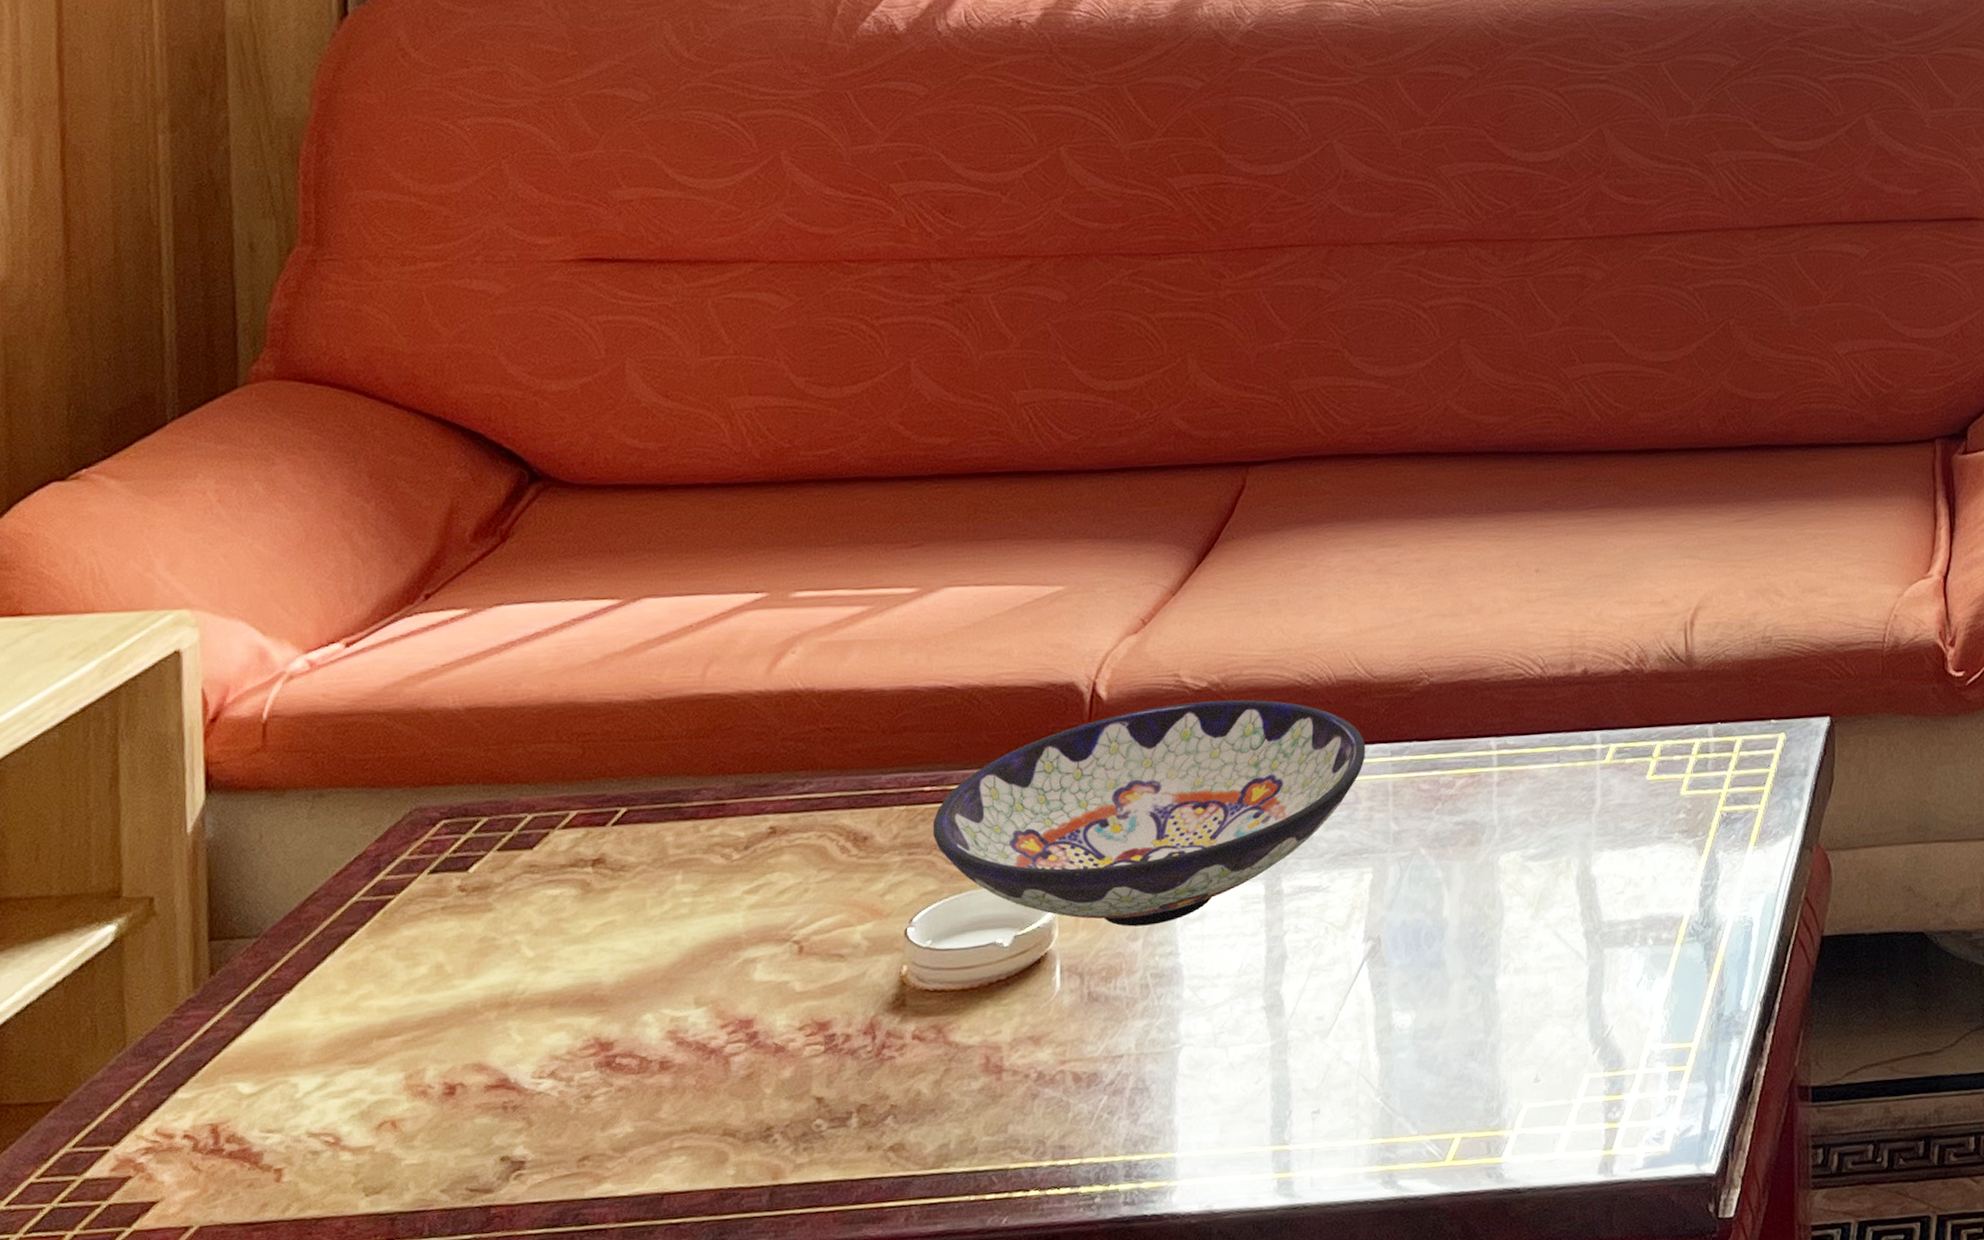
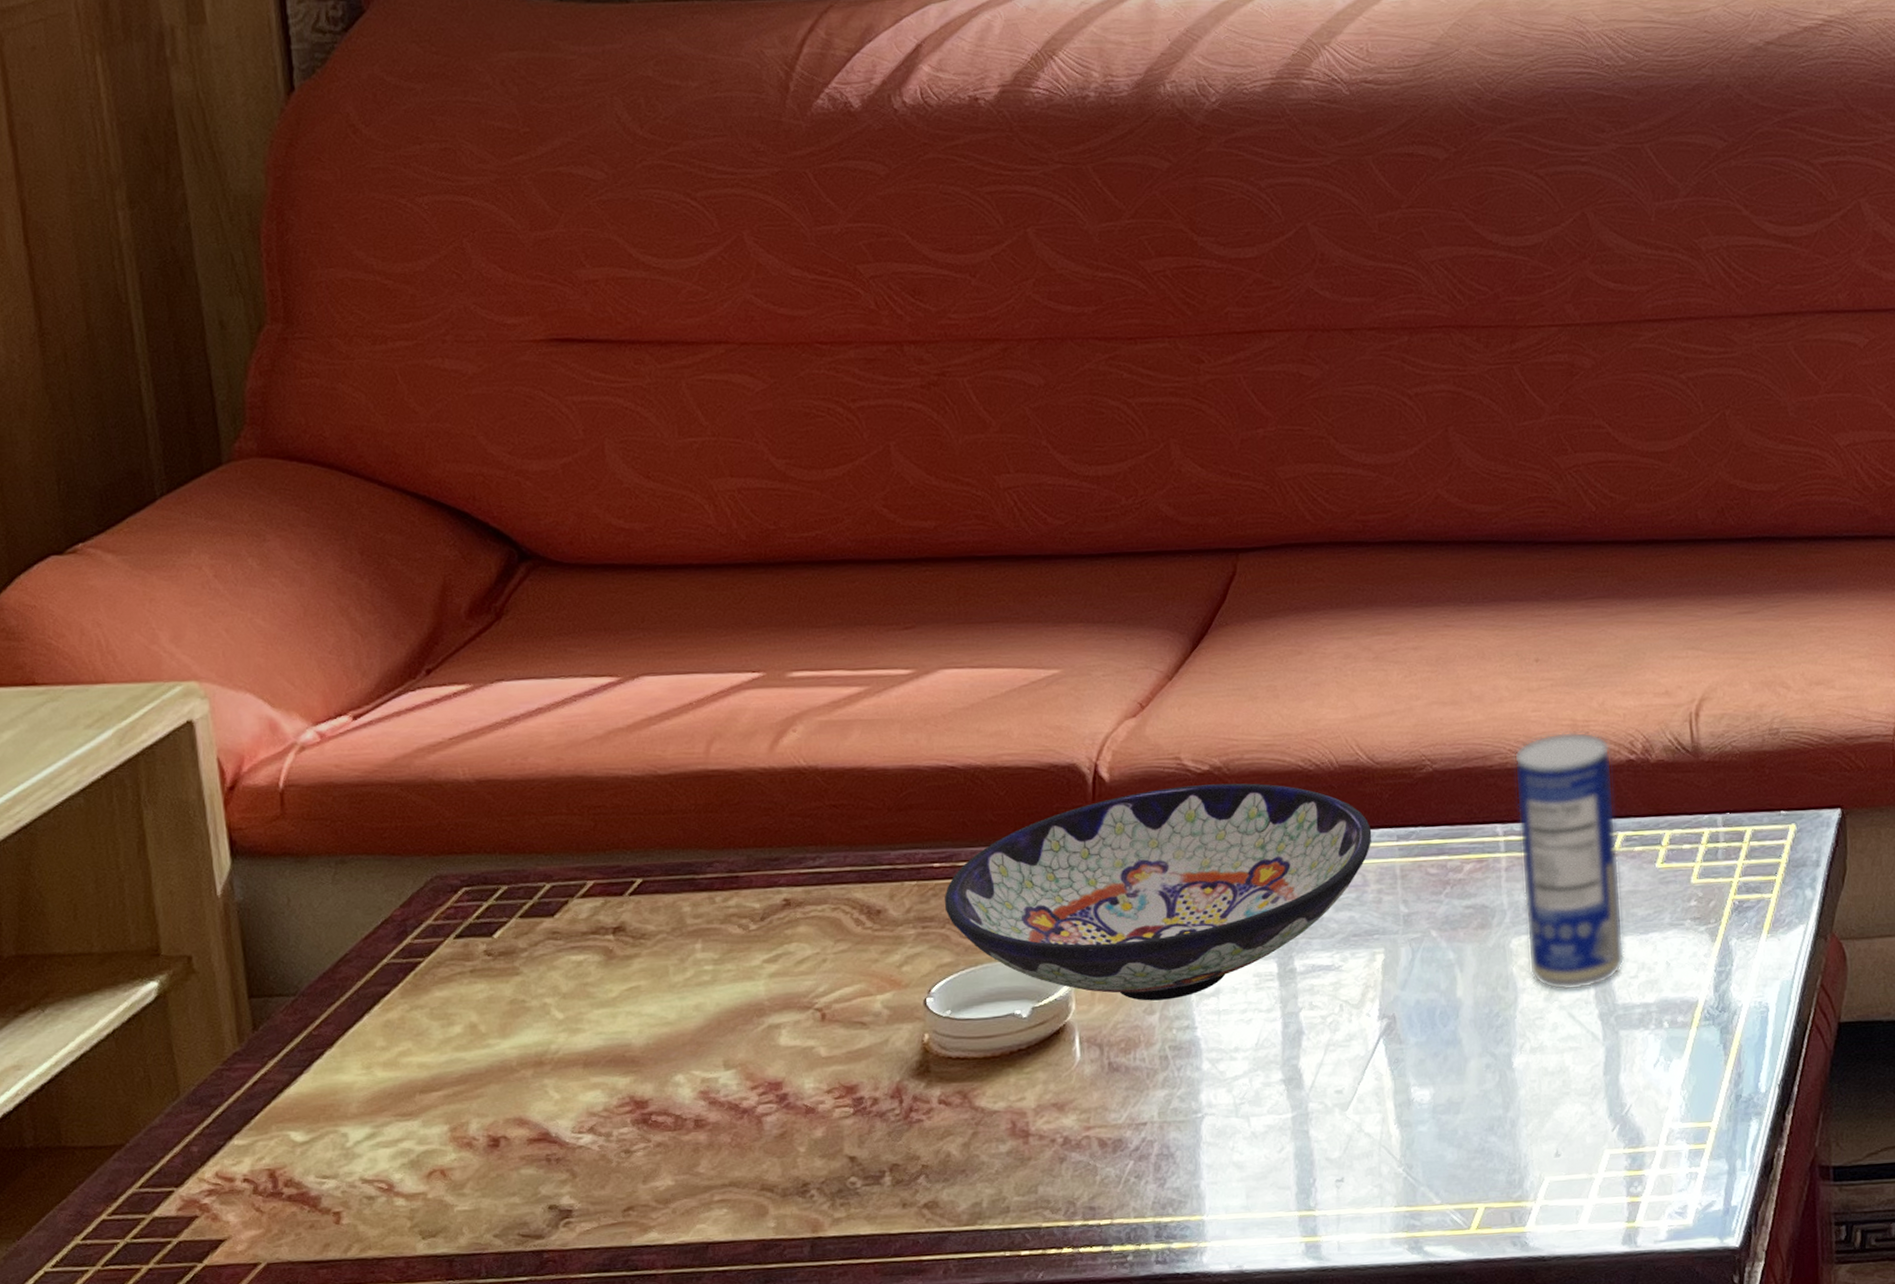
beverage can: none [1510,642,1612,909] -> present [1514,731,1625,991]

